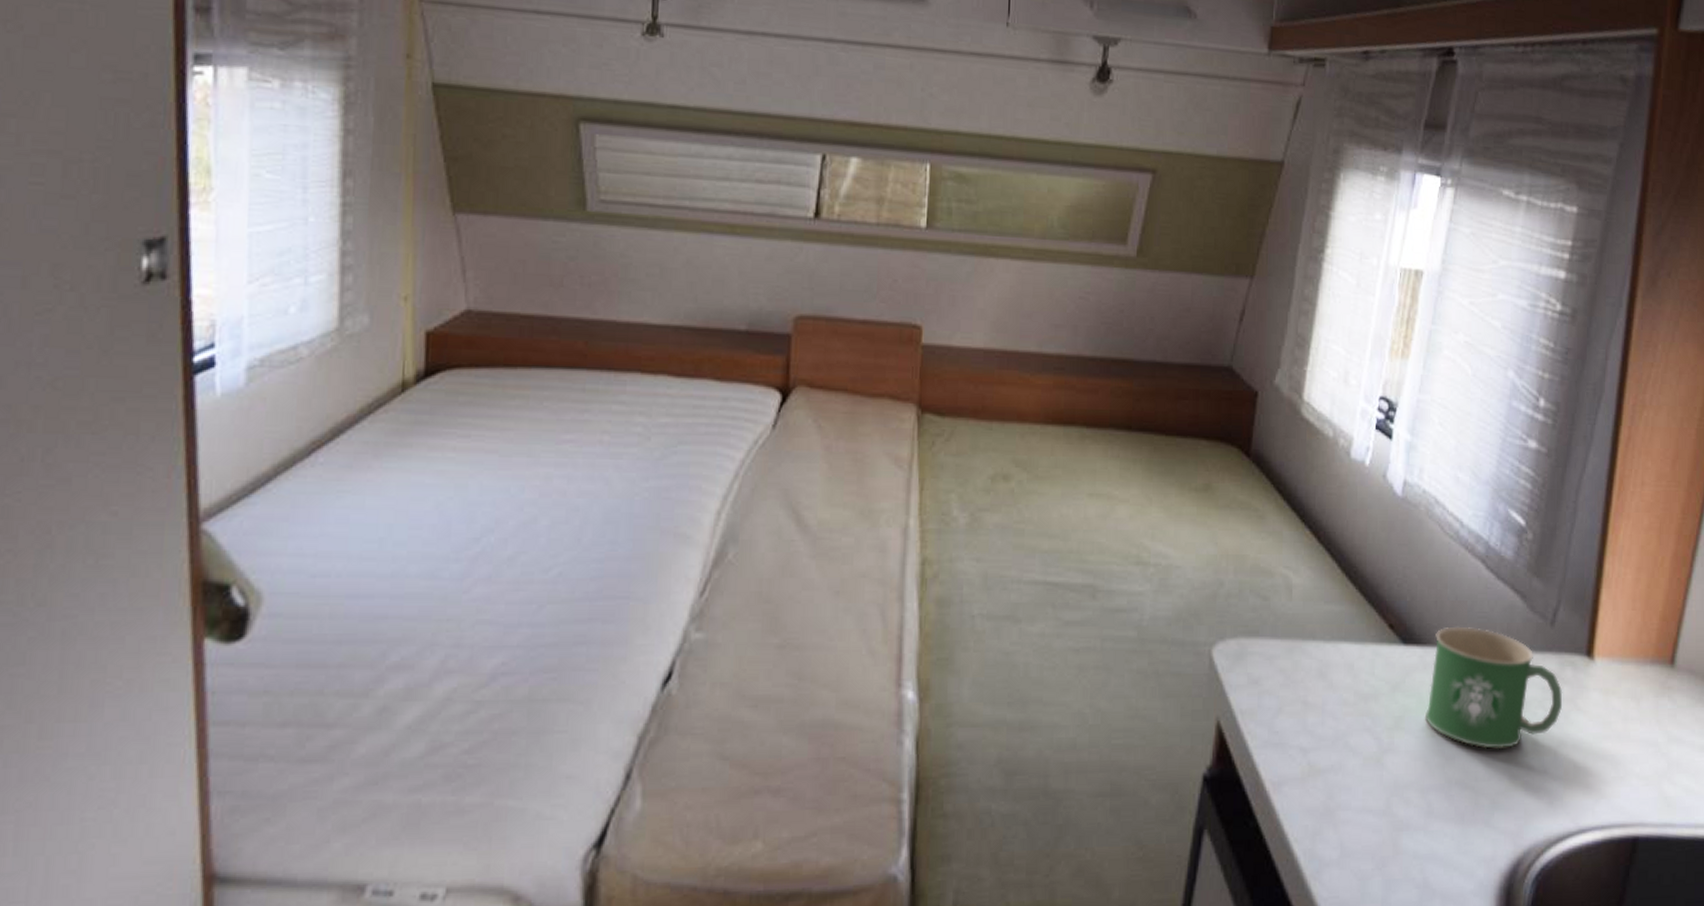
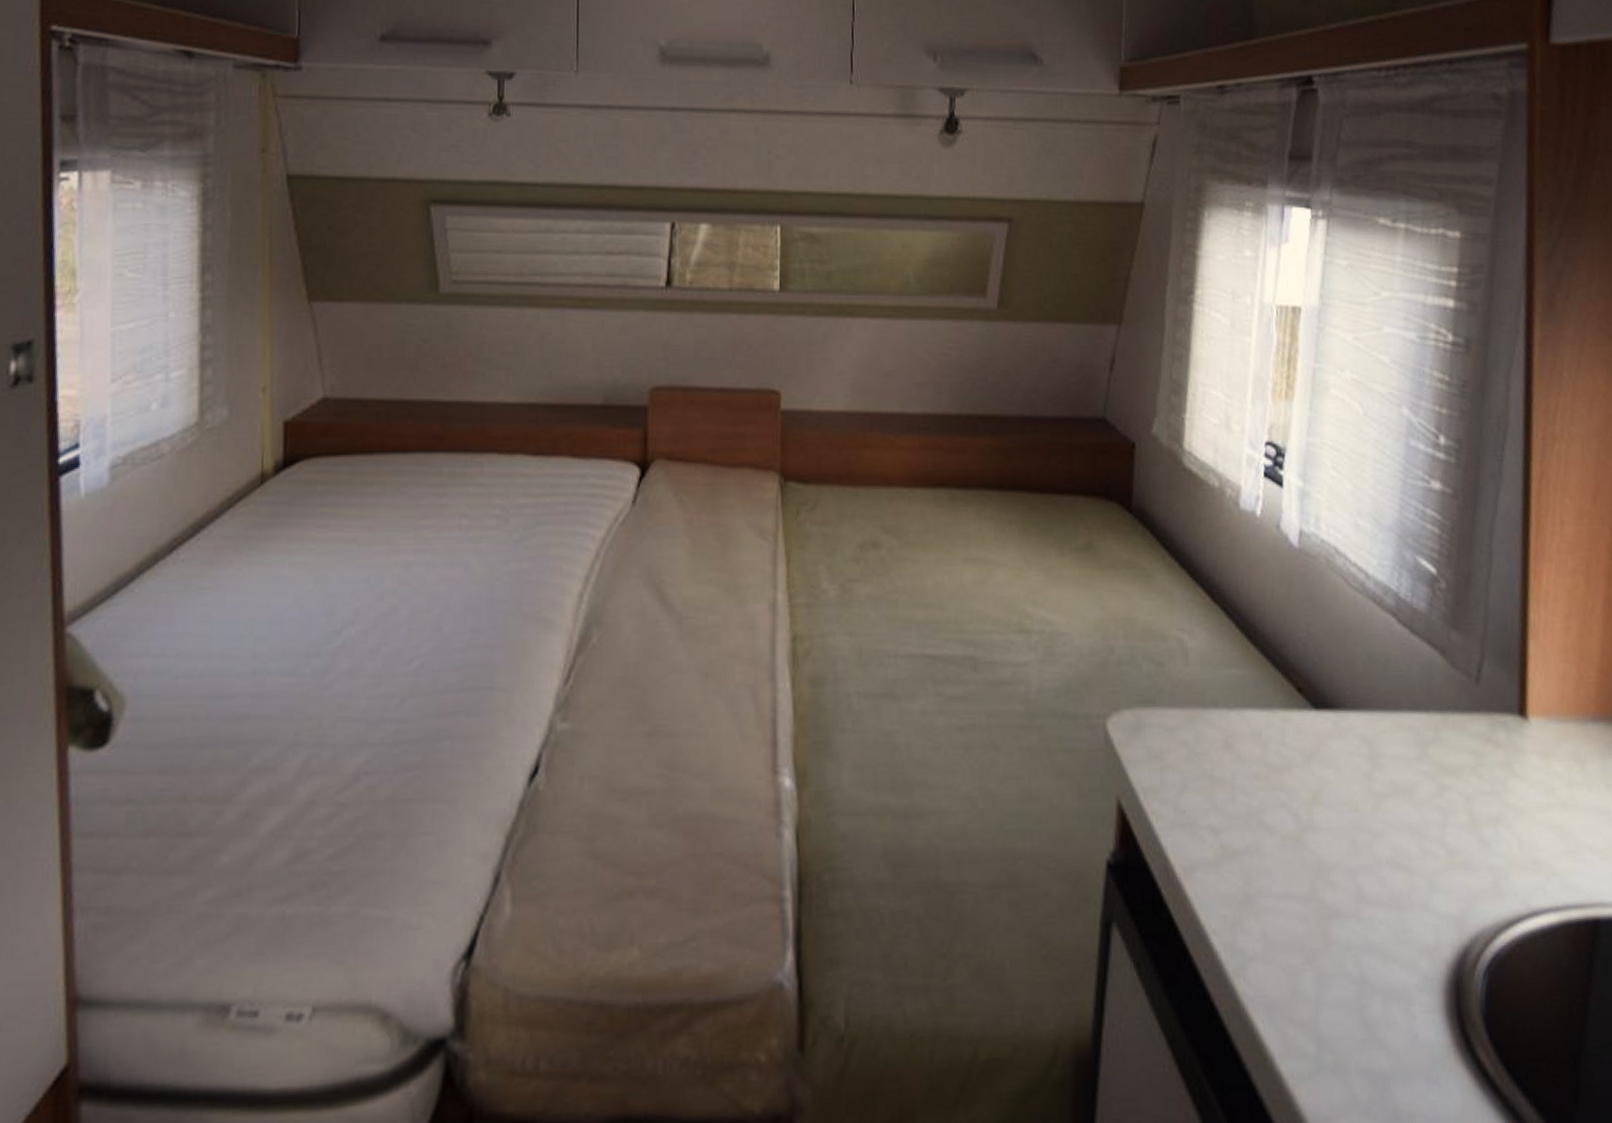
mug: present [1424,627,1563,749] -> none [1345,688,1498,823]

